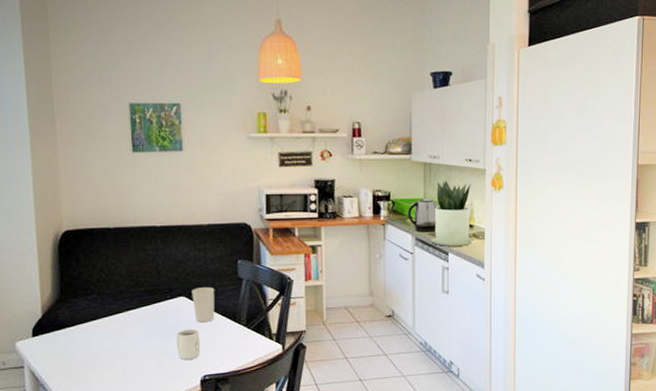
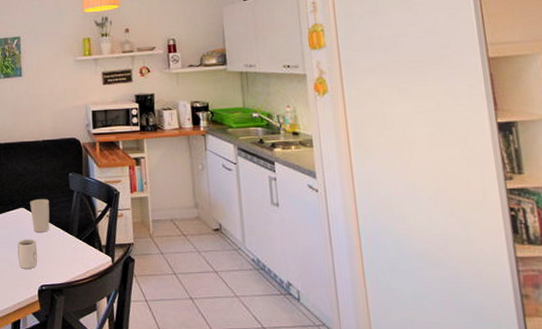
kettle: present [408,198,438,232] -> none [227,107,259,142]
planter: present [431,180,473,246] -> none [254,88,301,156]

